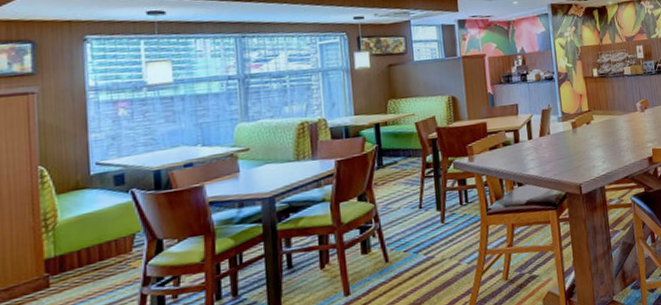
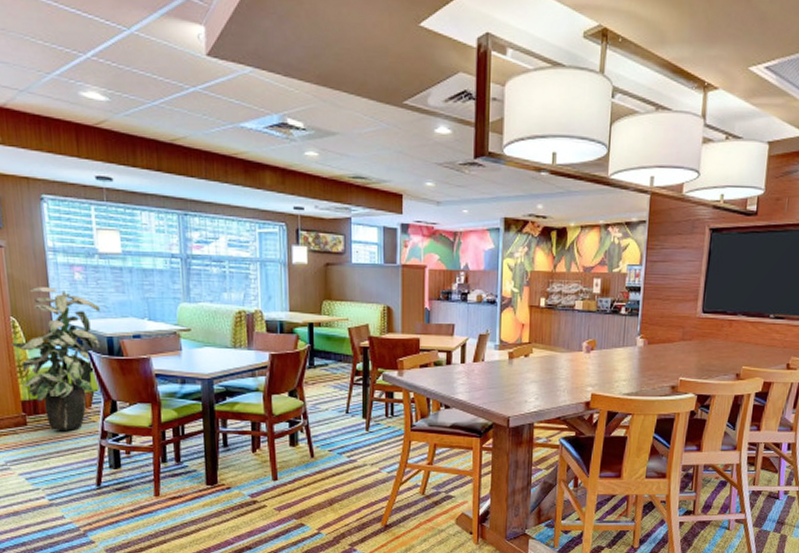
indoor plant: none [35,127,147,288] -> present [10,287,101,430]

